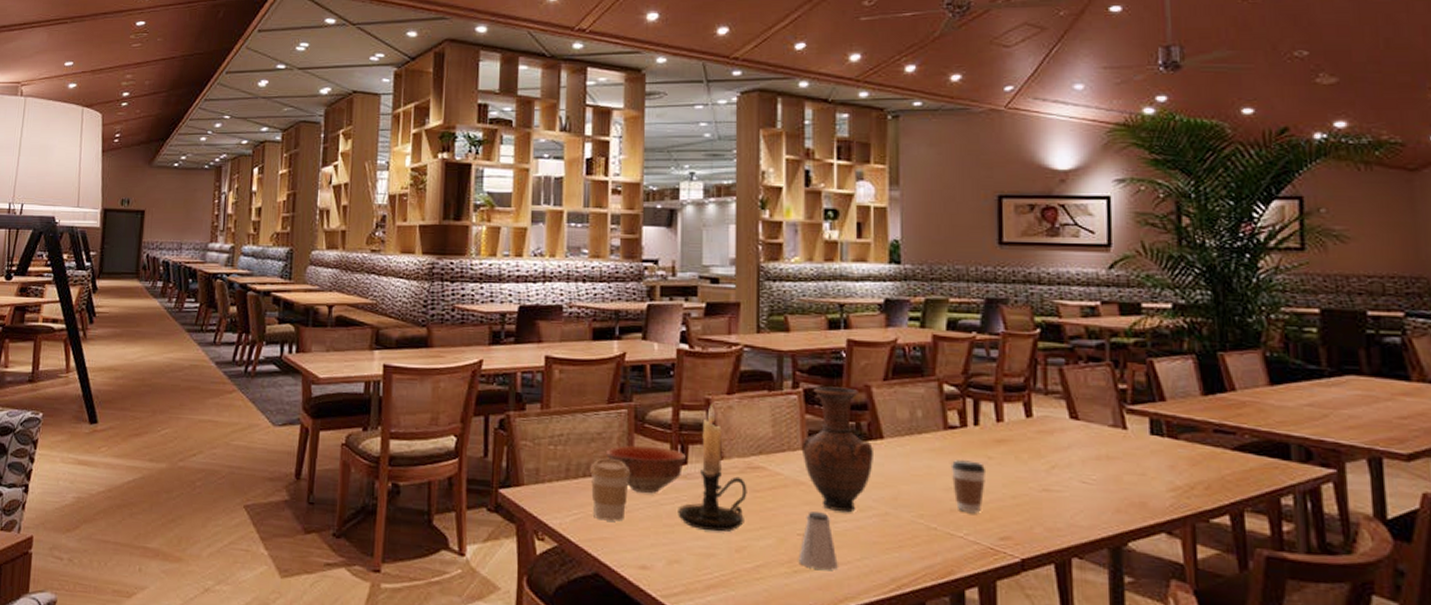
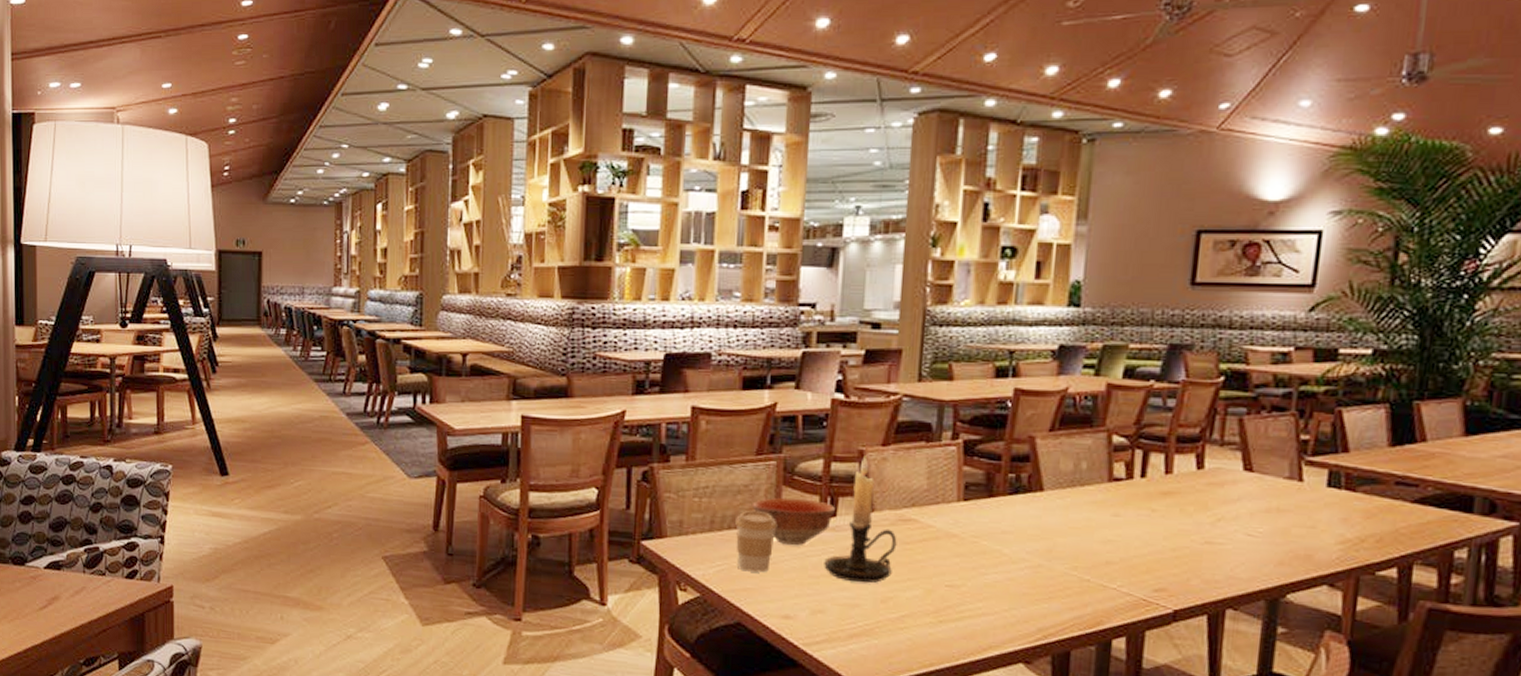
saltshaker: present [798,511,838,570] -> none [944,563,985,620]
vase: present [801,386,873,513] -> none [956,437,1032,565]
coffee cup: present [950,460,987,513] -> none [1111,512,1148,565]

